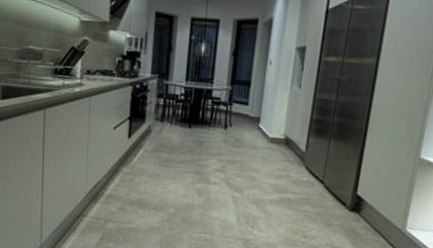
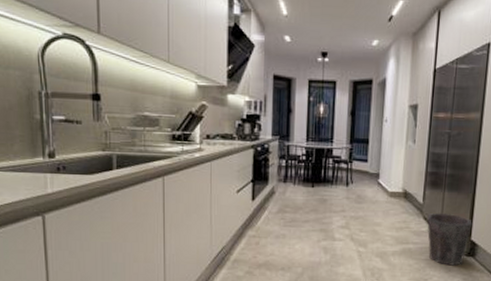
waste bin: none [309,162,360,221] -> present [427,212,472,266]

